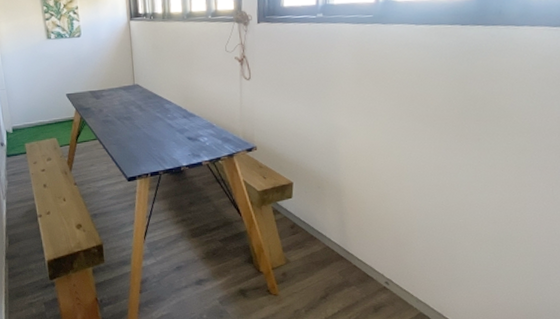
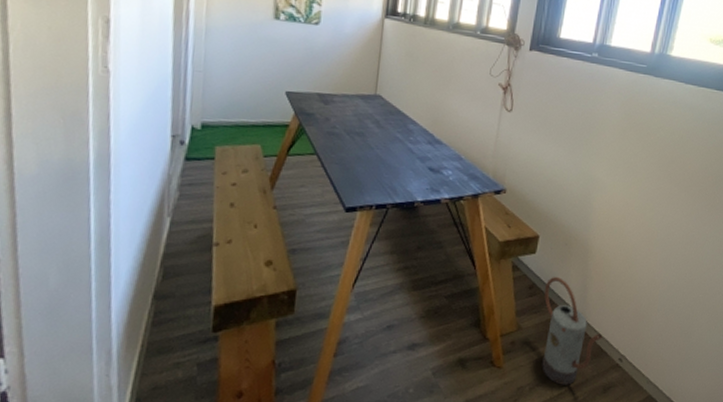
watering can: none [305,216,367,307] -> present [542,277,603,385]

